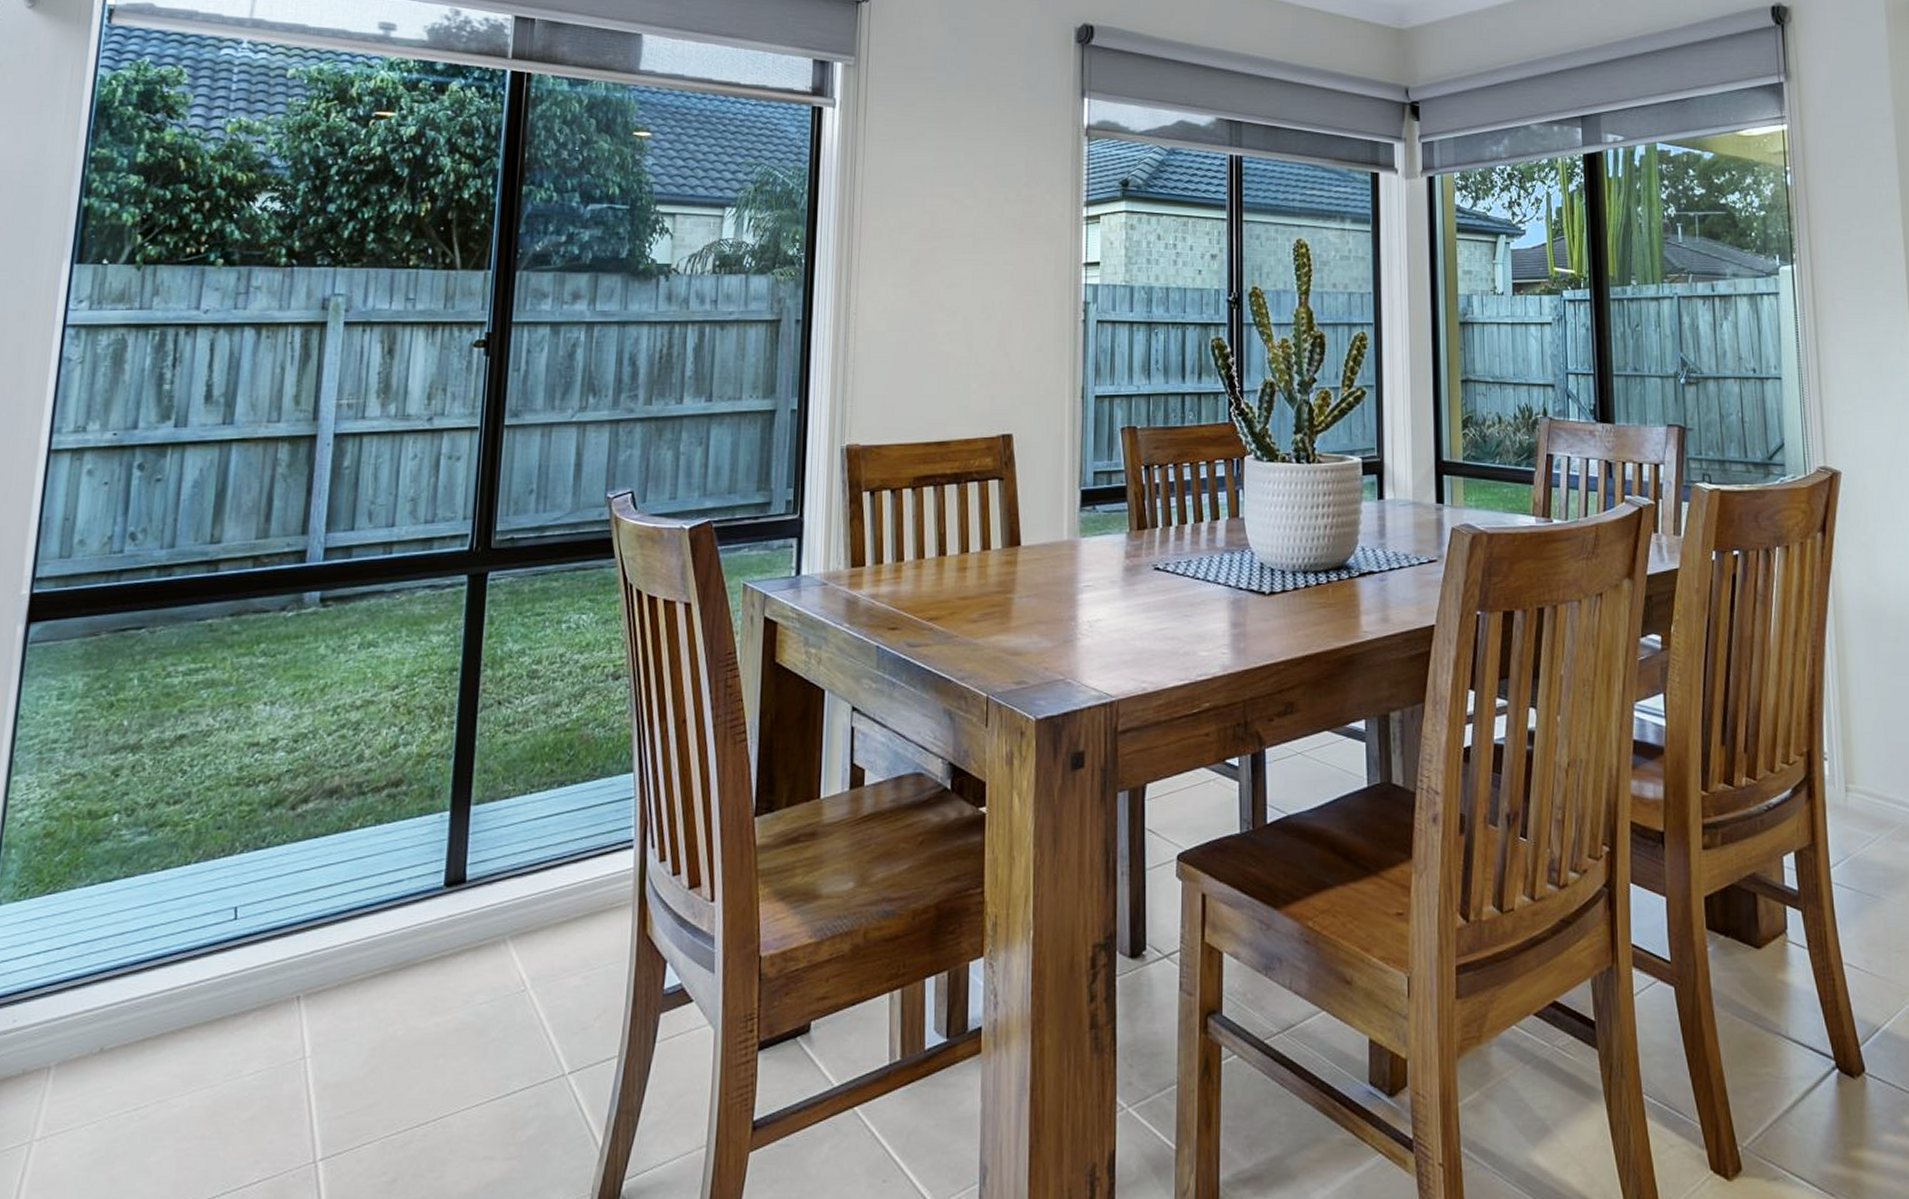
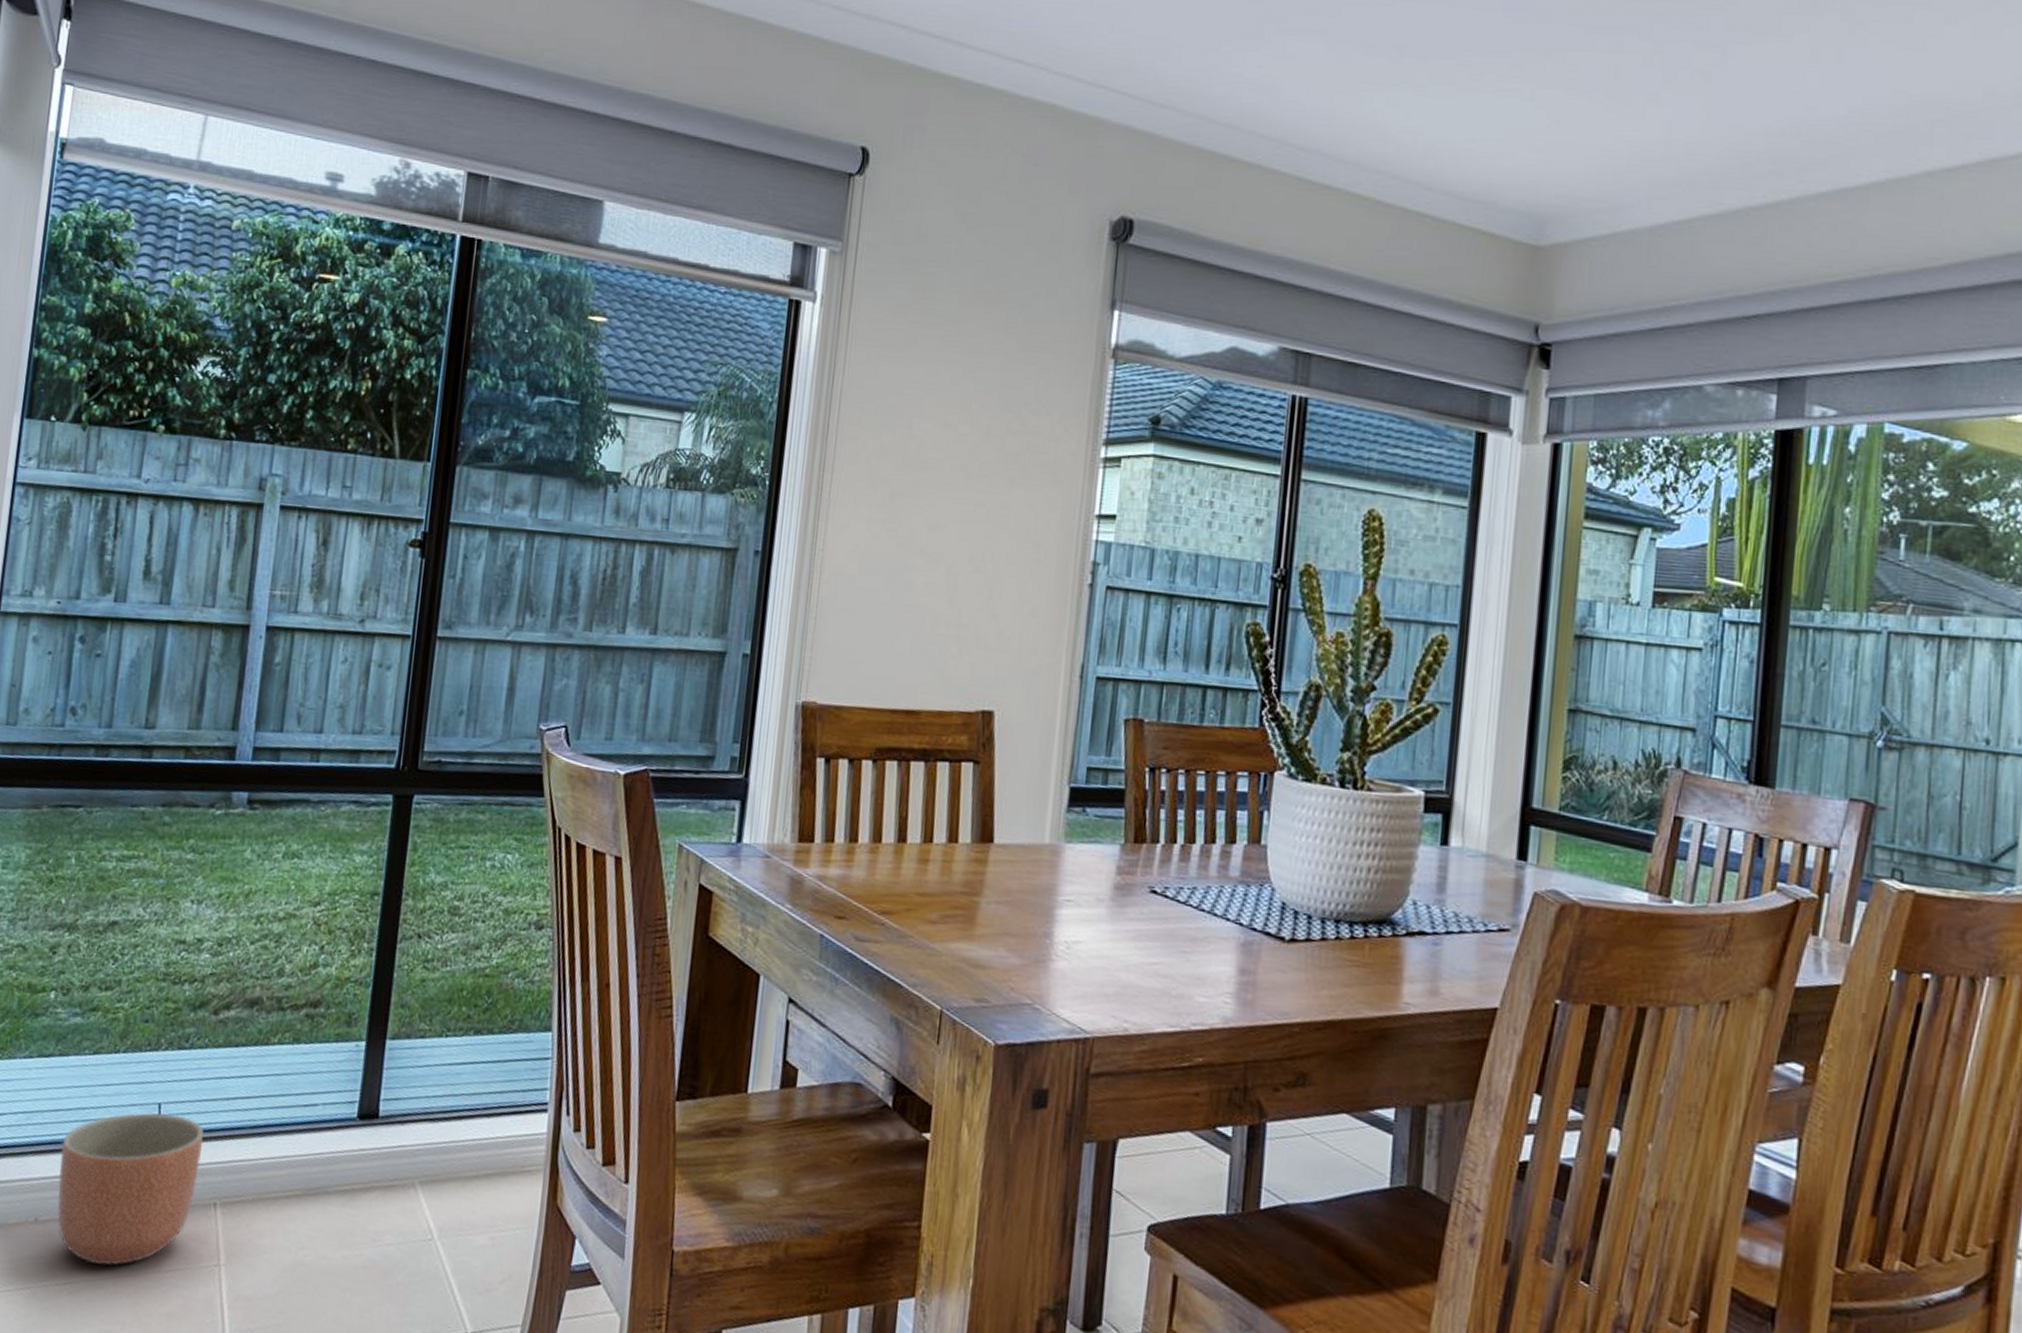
planter: none [125,916,284,1082] -> present [57,1112,204,1266]

